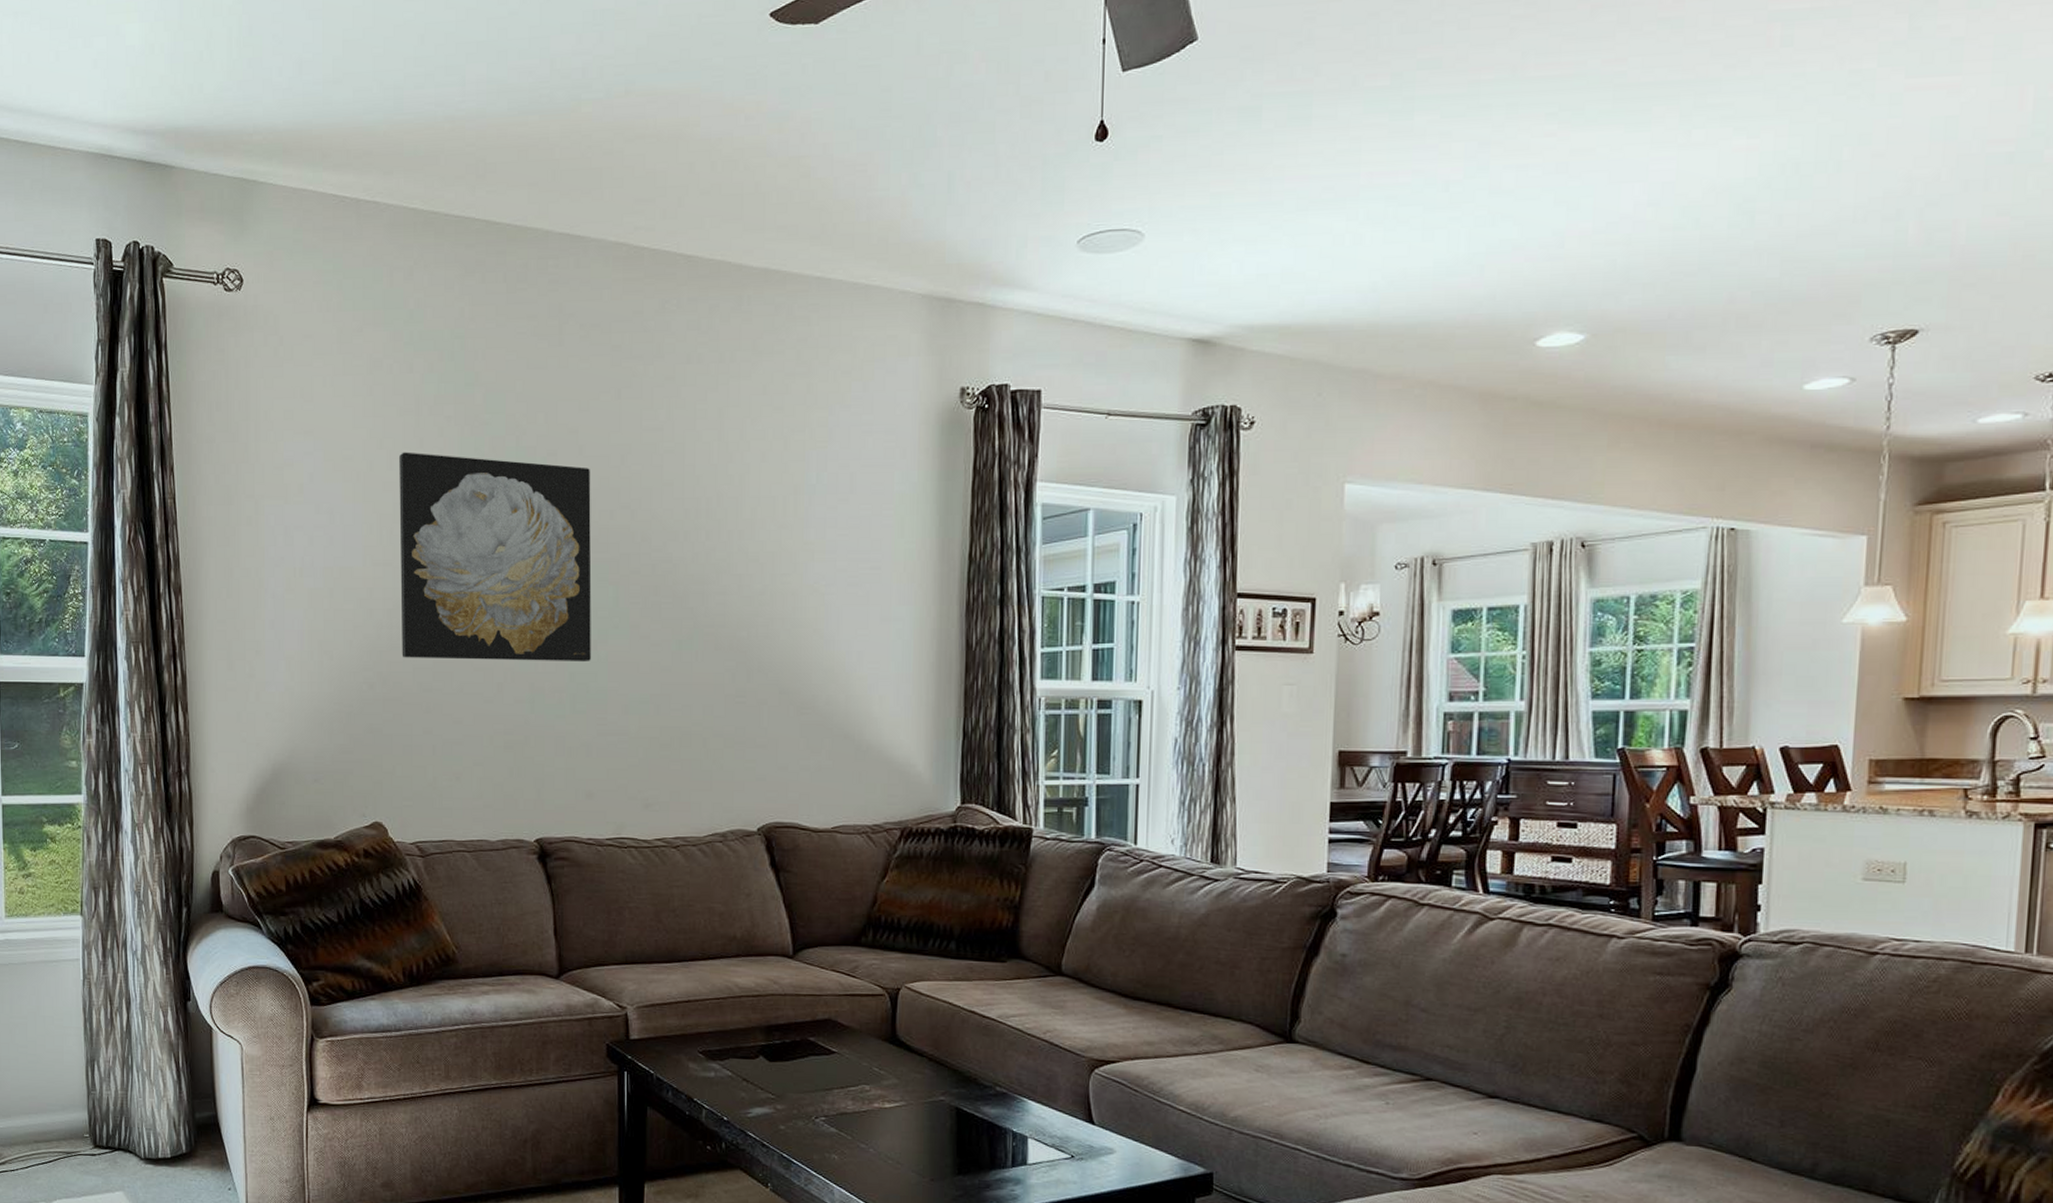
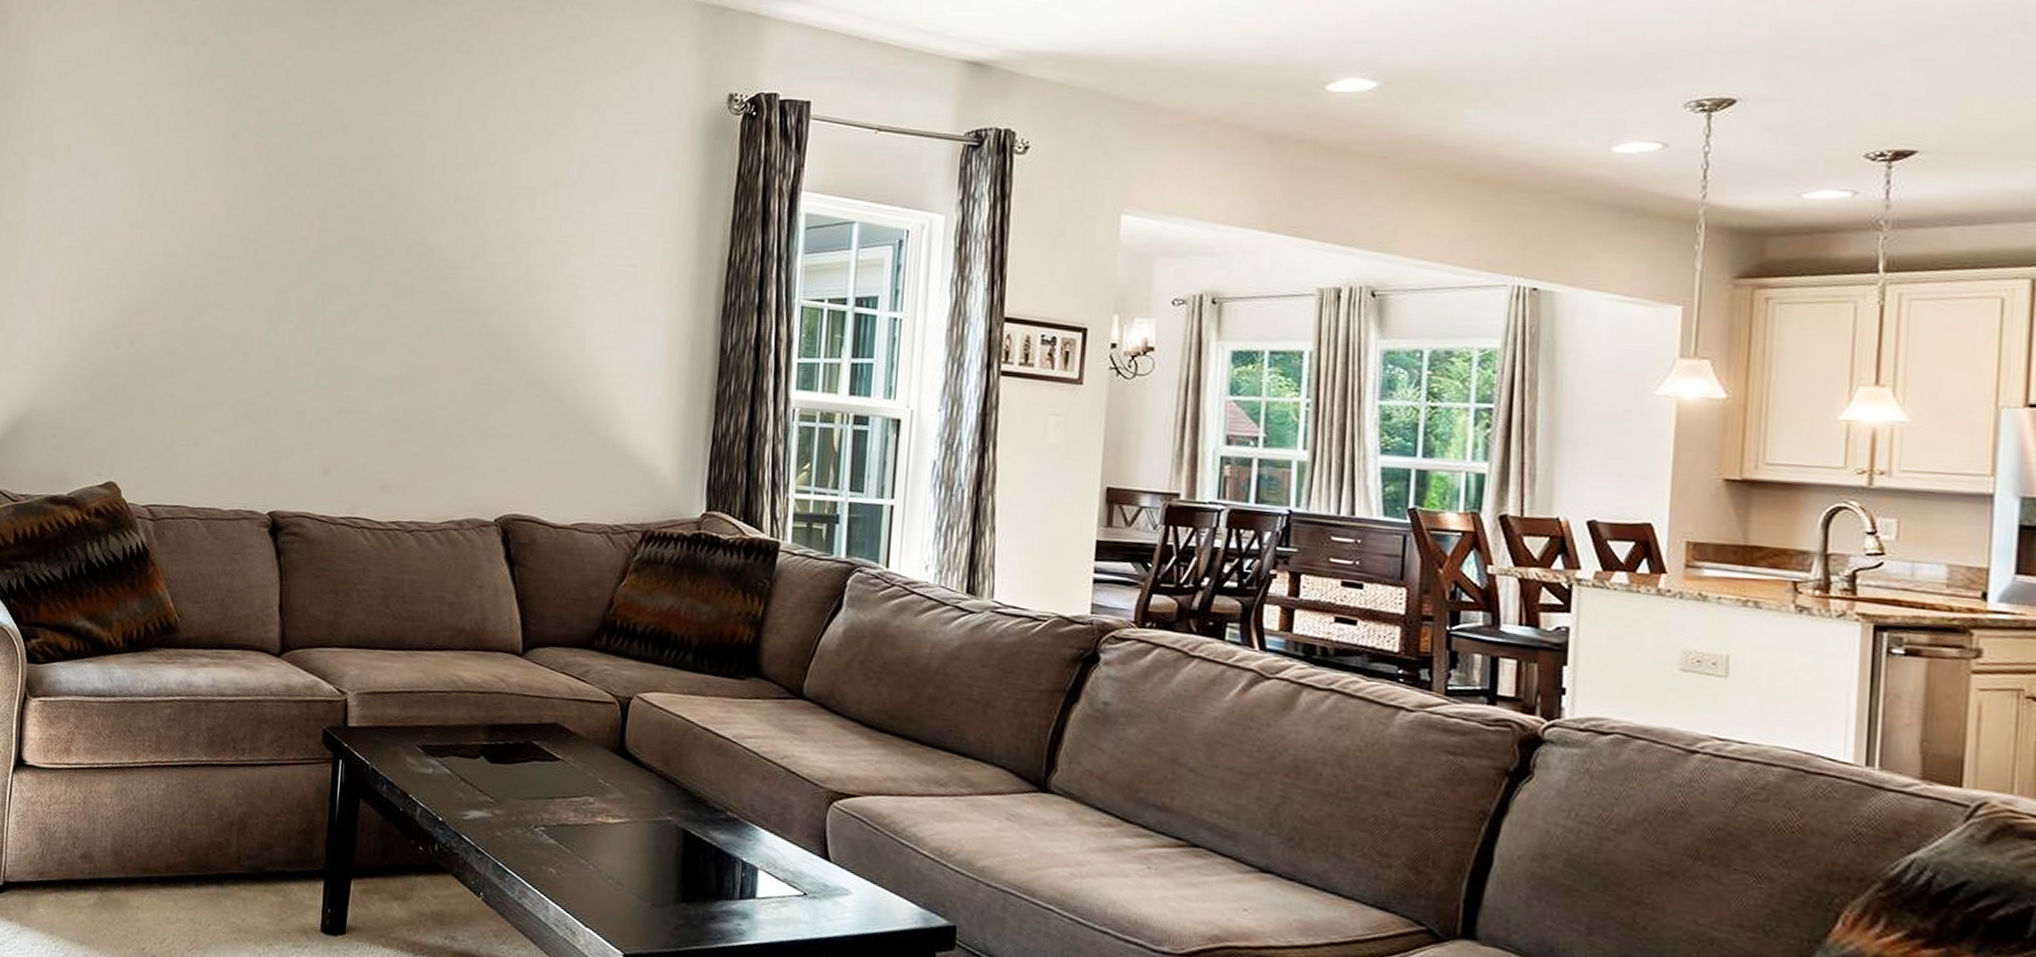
wall art: present [399,452,592,663] -> none [151,120,353,338]

